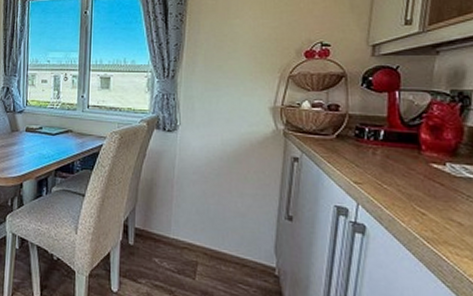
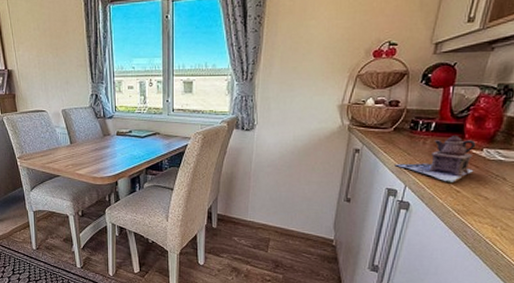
teapot: none [342,146,439,204] -> present [394,136,476,184]

